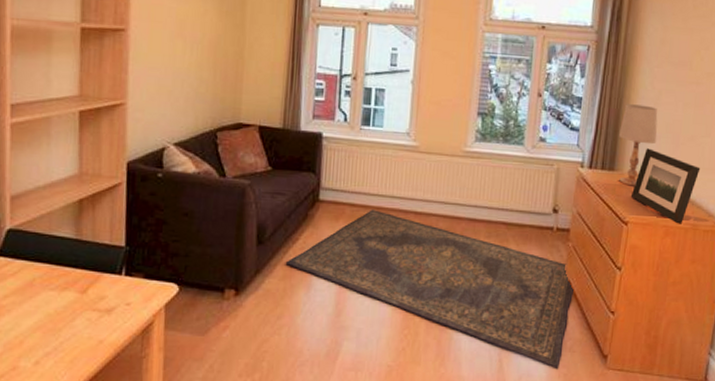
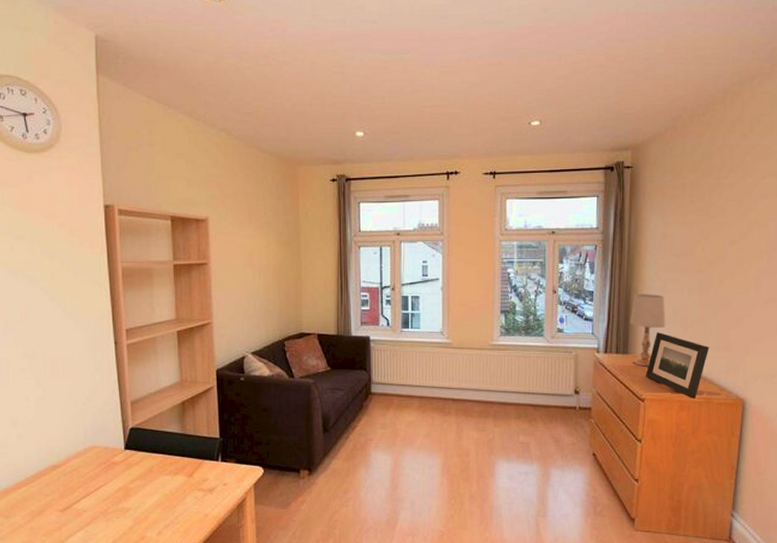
rug: present [285,209,573,370] -> none [347,399,599,532]

